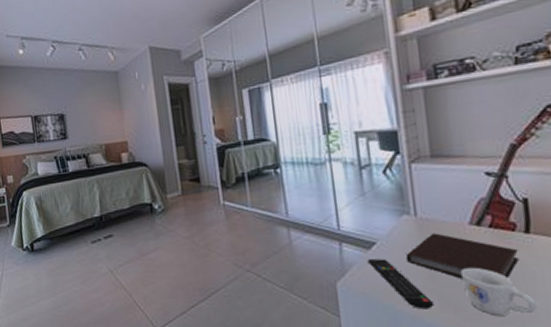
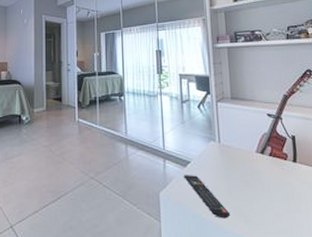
notebook: present [407,233,520,279] -> none [212,157,290,197]
mug: present [460,267,537,316] -> none [249,186,302,226]

